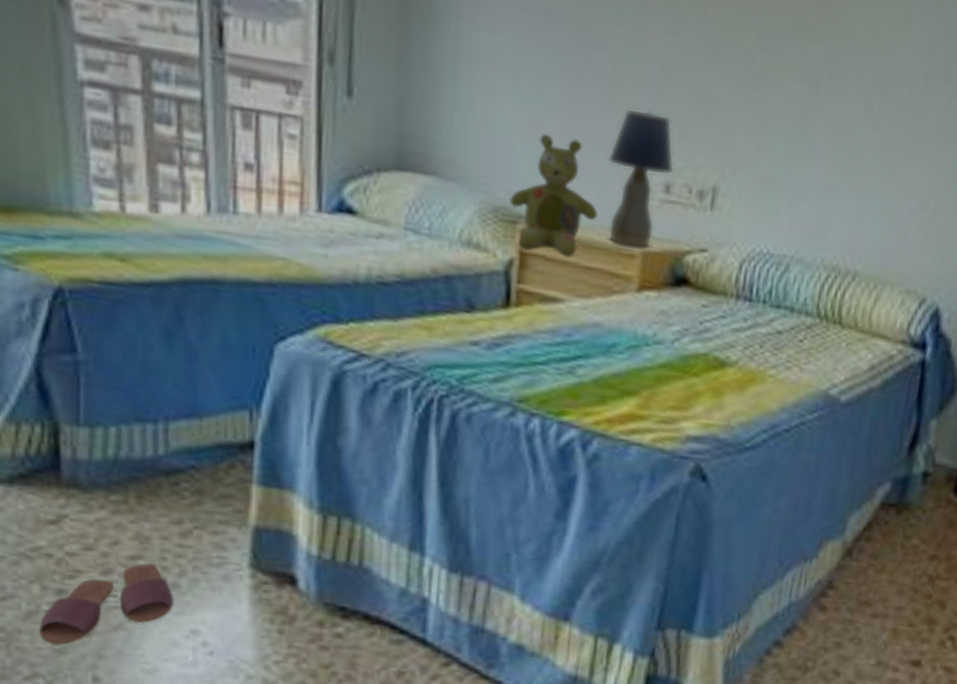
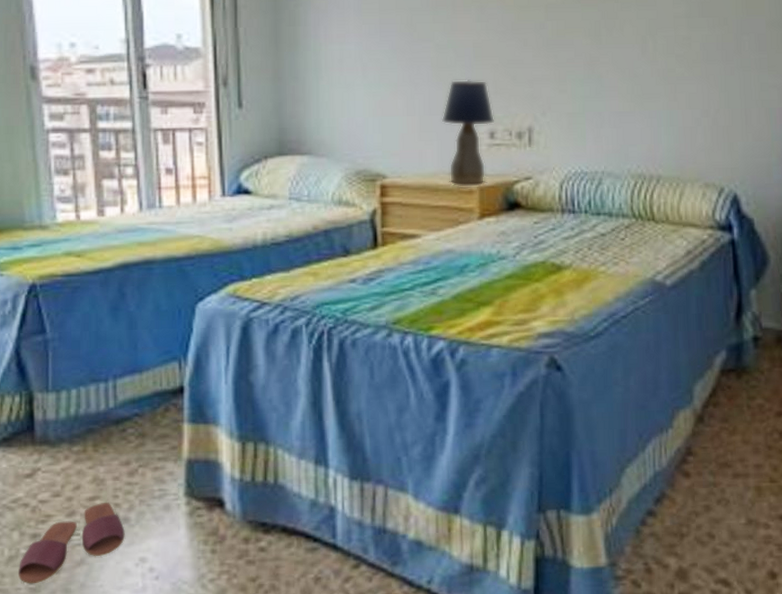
stuffed bear: present [509,133,598,258] -> none [368,109,439,201]

